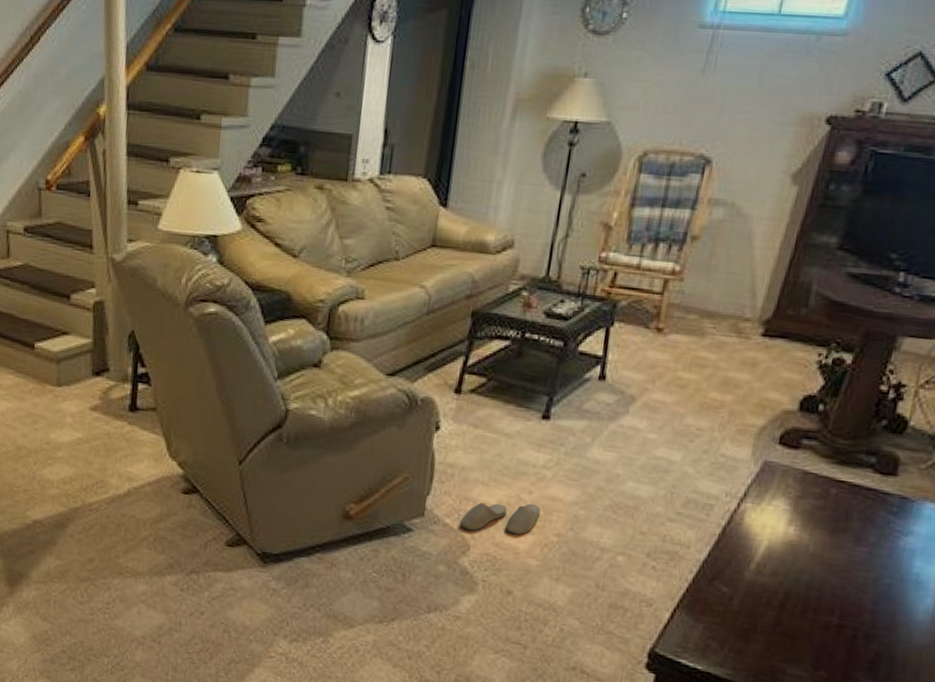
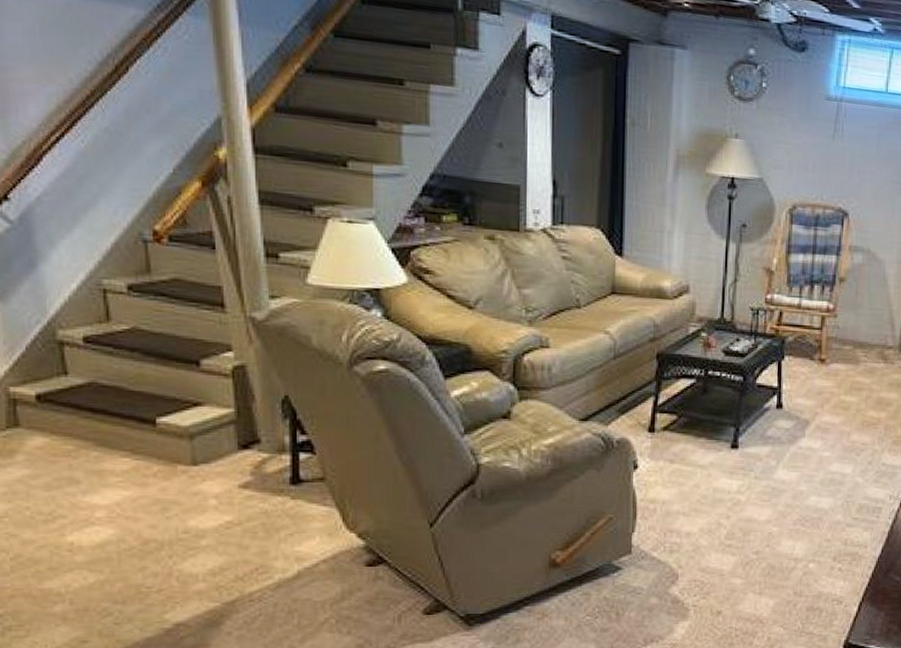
slippers: present [459,502,541,535] -> none [666,528,740,560]

